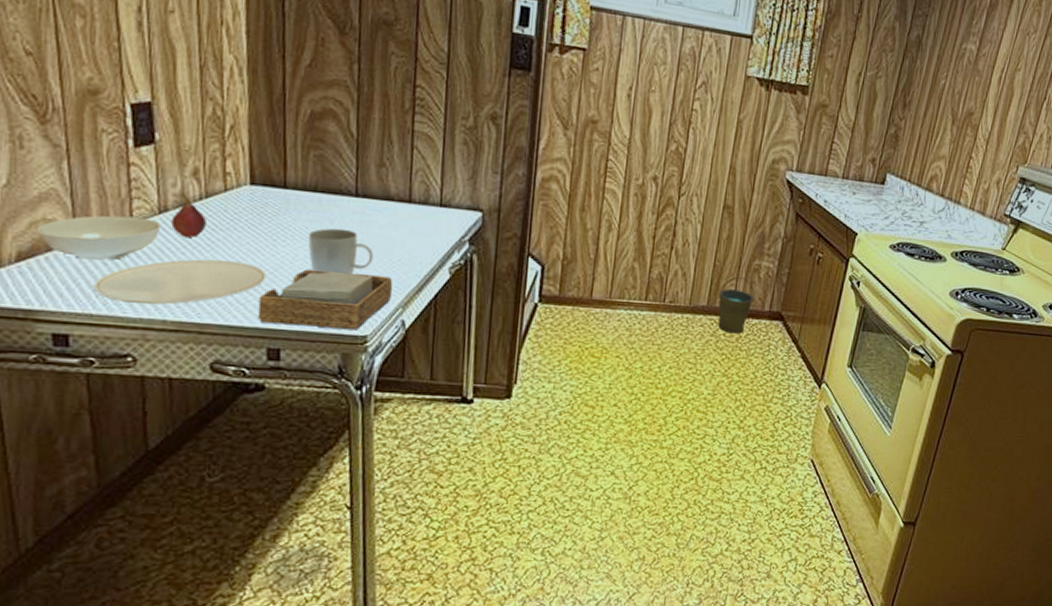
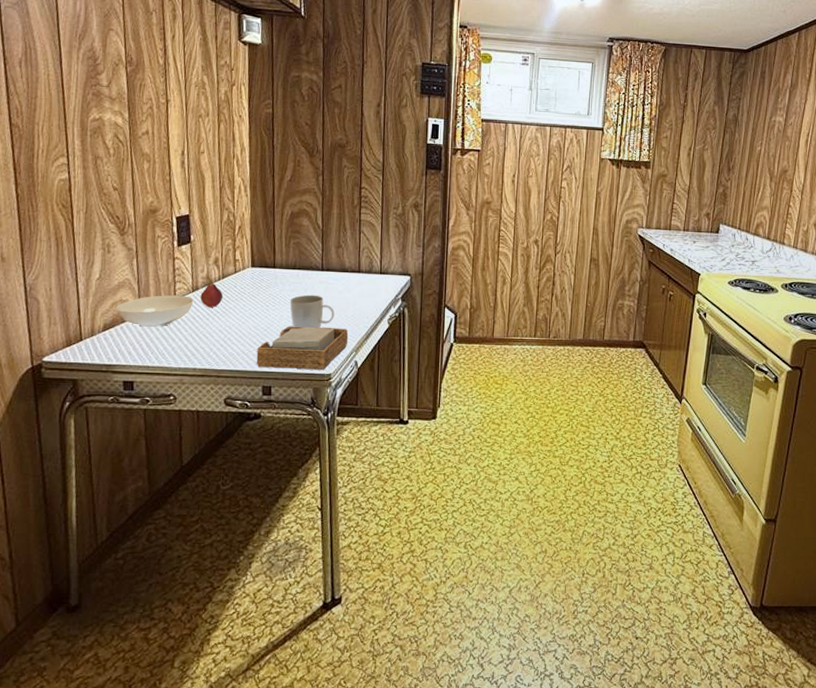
plate: present [94,259,267,305] -> none [150,323,263,358]
bucket: present [717,277,756,334] -> none [591,315,621,361]

